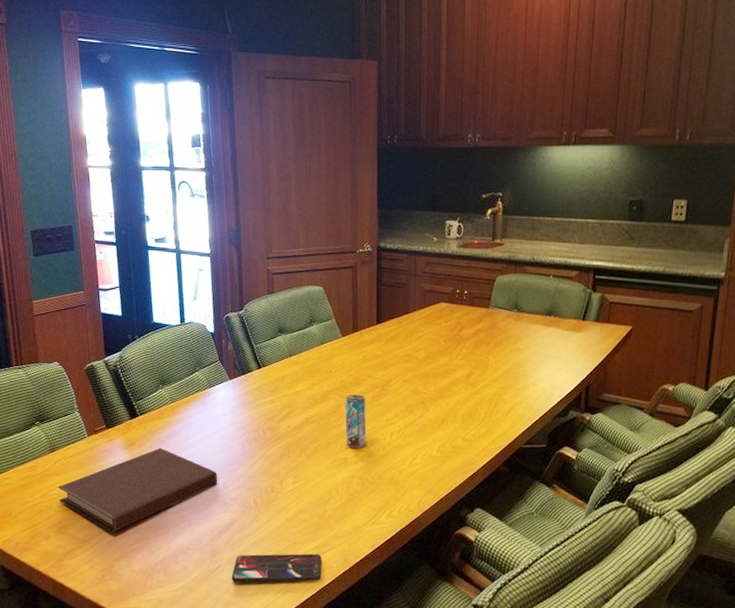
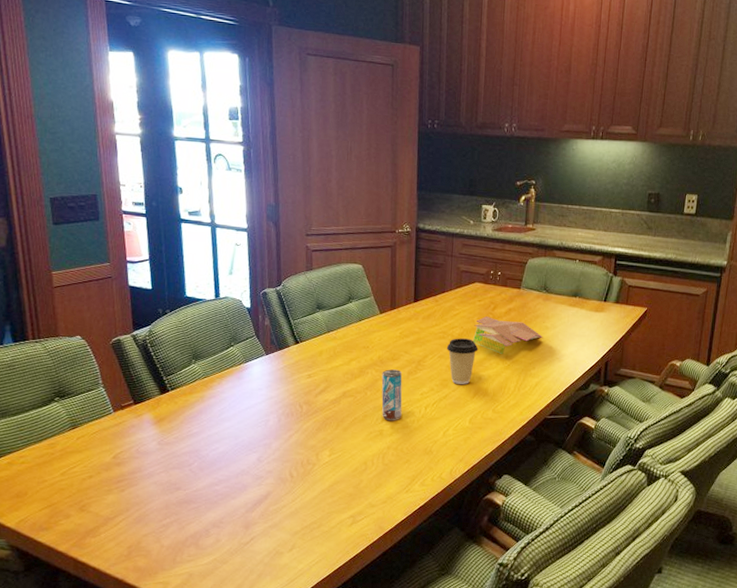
notebook: present [57,447,218,533] -> none [80,422,253,509]
smartphone: present [231,553,321,583] -> none [265,522,356,553]
coffee cup: none [411,361,445,410] -> present [446,338,479,384]
papers: none [438,338,515,378] -> present [472,316,543,354]

